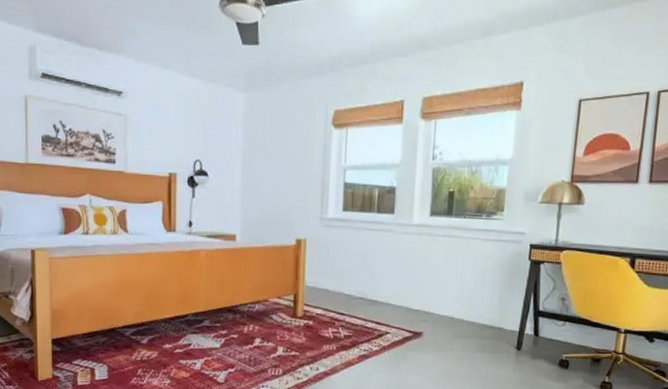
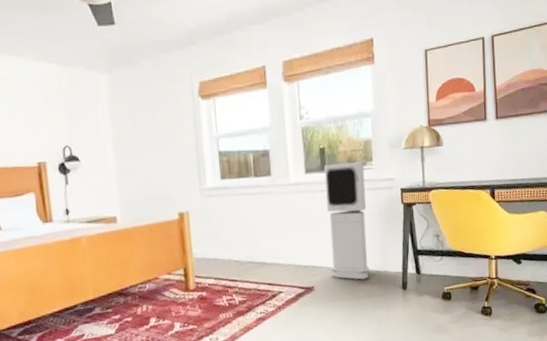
air purifier: none [443,209,494,333] -> present [324,161,370,280]

